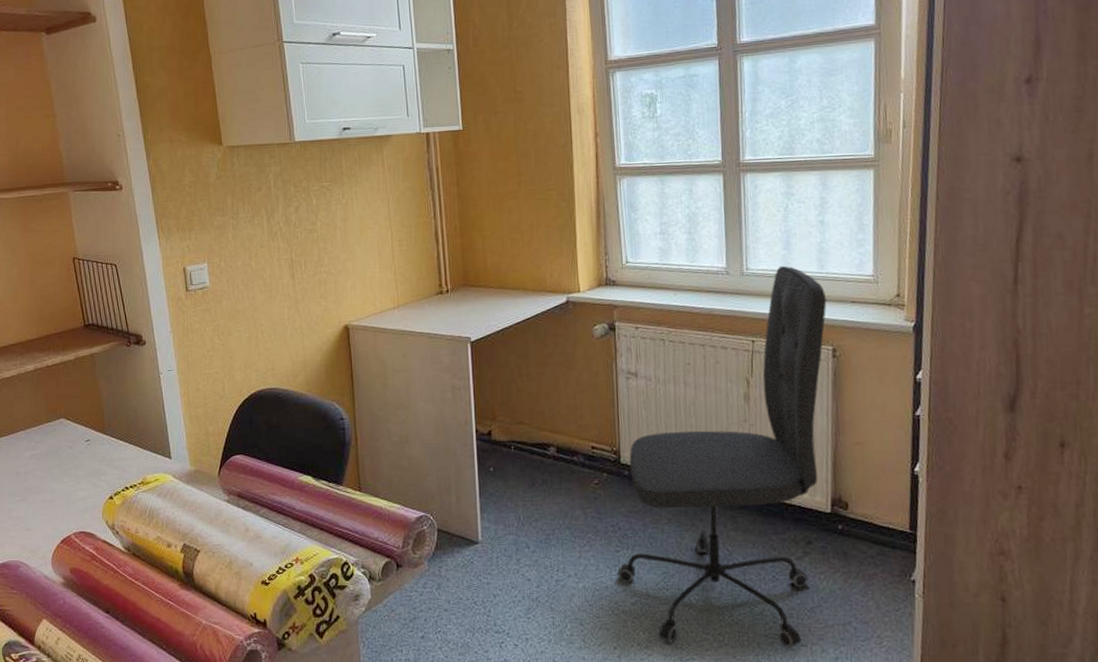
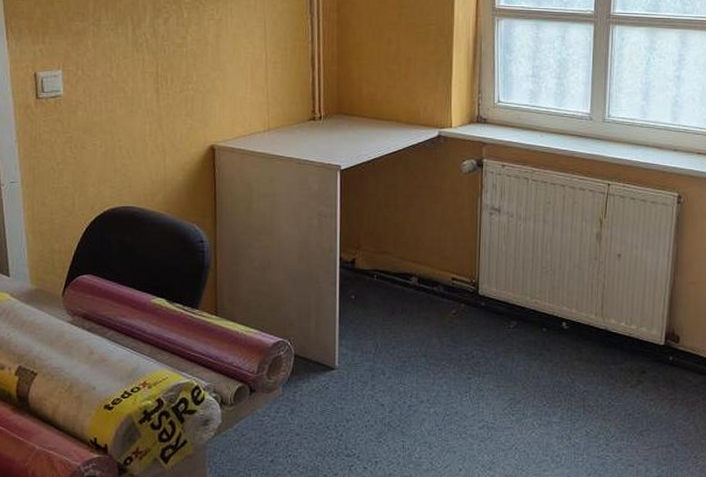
office chair: present [617,265,827,648] -> none [467,115,677,468]

